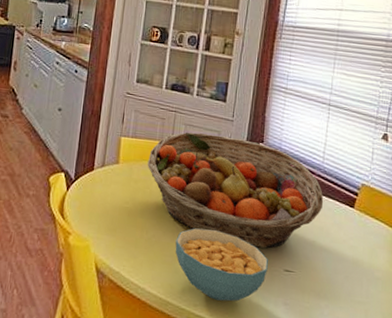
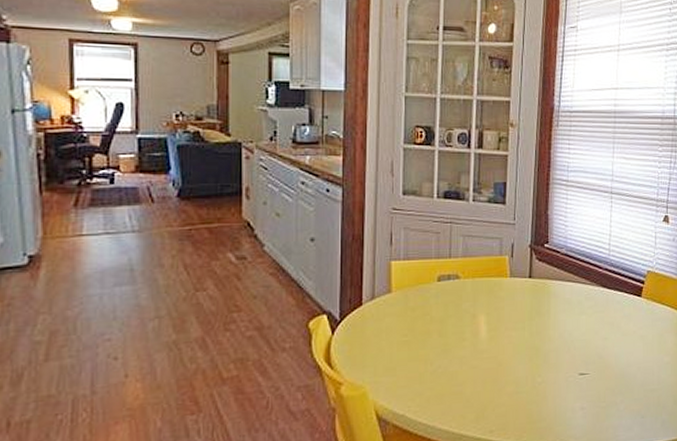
fruit basket: present [147,132,324,249] -> none [424,242,613,357]
cereal bowl: present [175,228,268,302] -> none [464,346,562,421]

